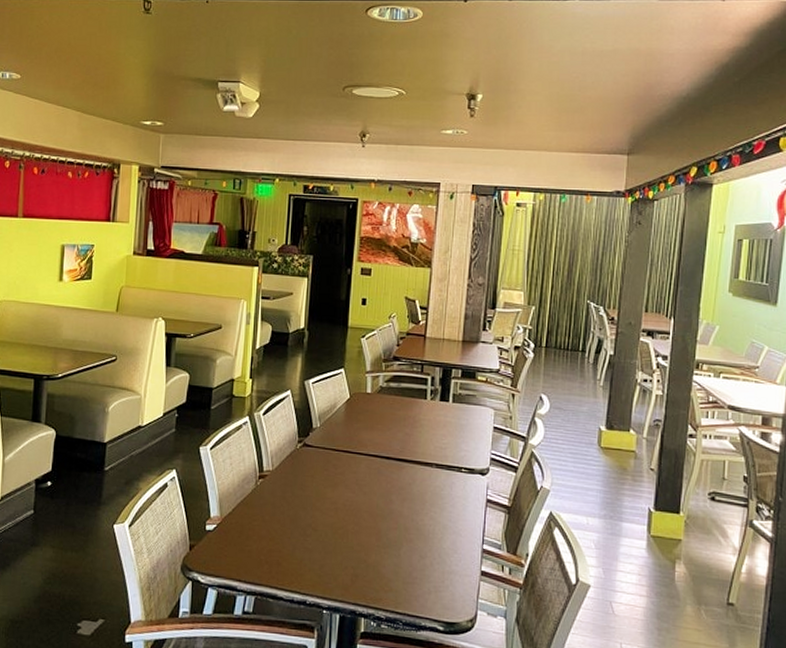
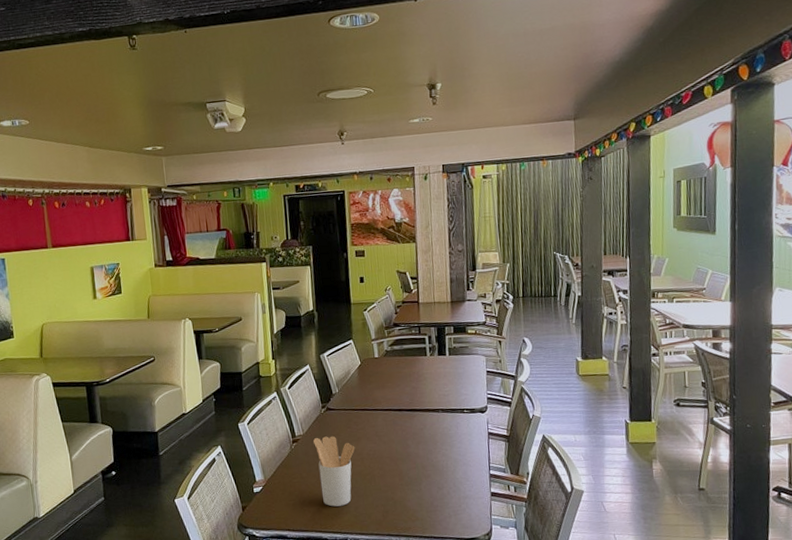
utensil holder: none [283,476,330,561] -> present [313,436,355,507]

